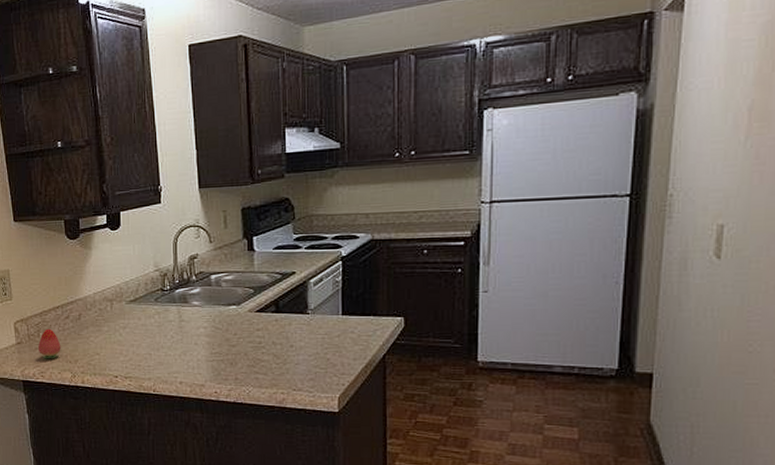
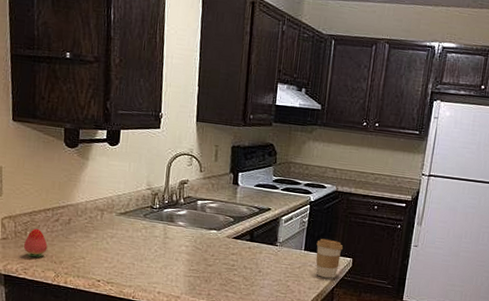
coffee cup: none [356,298,389,344] -> present [316,238,343,278]

